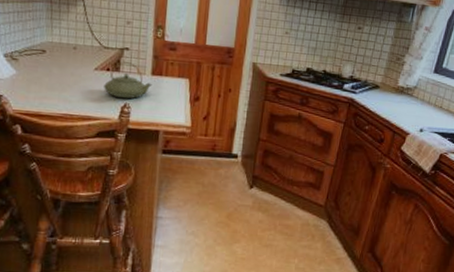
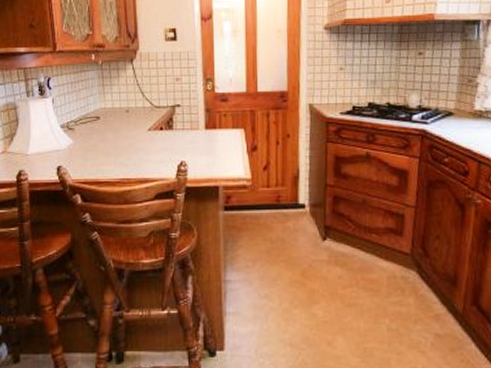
teapot: present [104,61,152,99] -> none [159,119,207,157]

